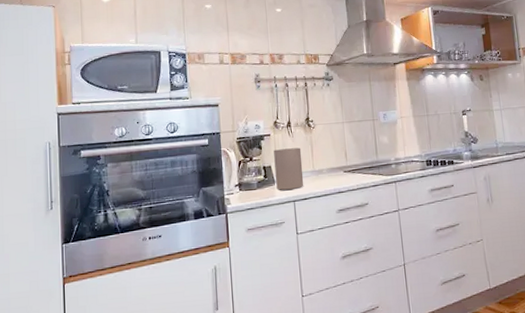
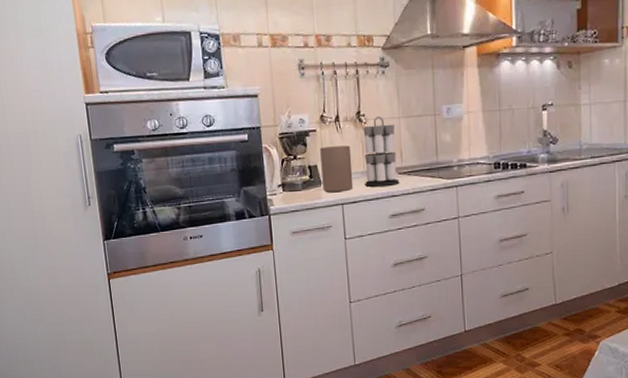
spice rack: none [311,121,346,185] -> present [363,115,400,188]

